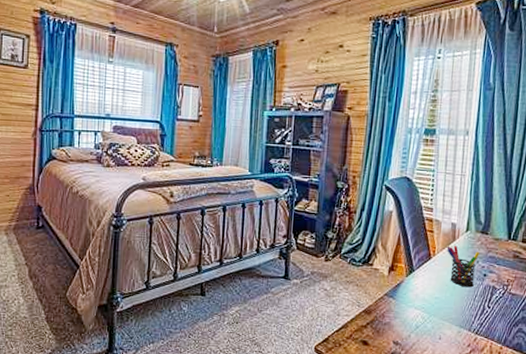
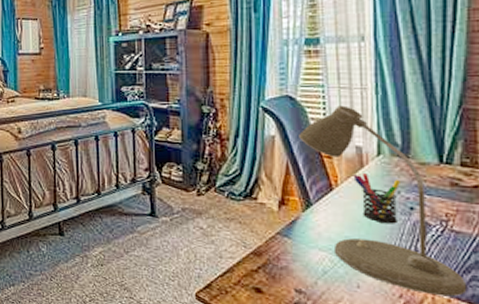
desk lamp: none [411,188,515,345] -> present [299,105,467,297]

